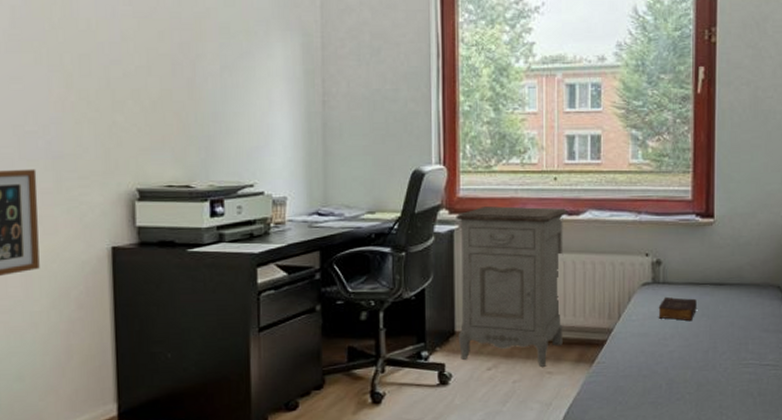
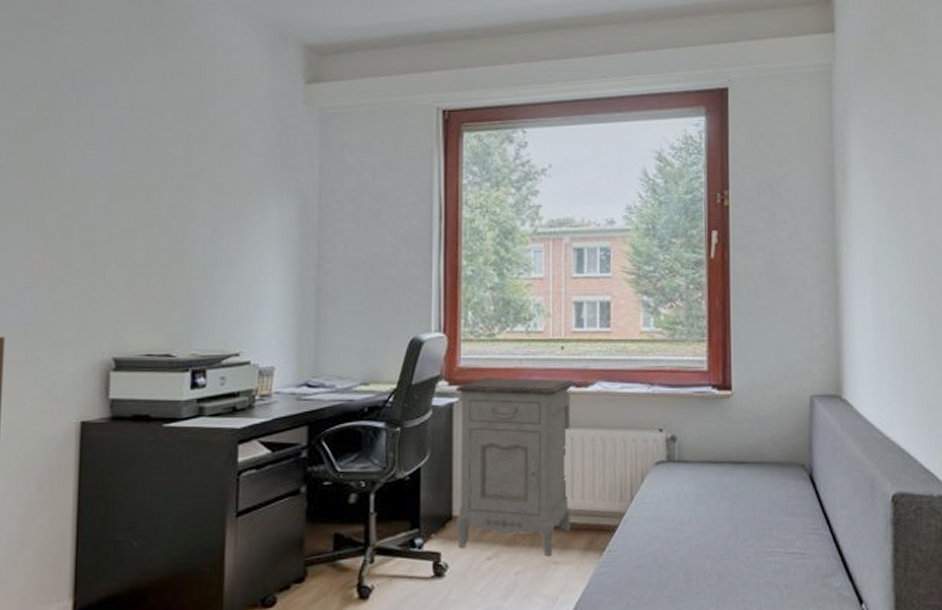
book: present [658,296,697,322] -> none [674,476,715,504]

